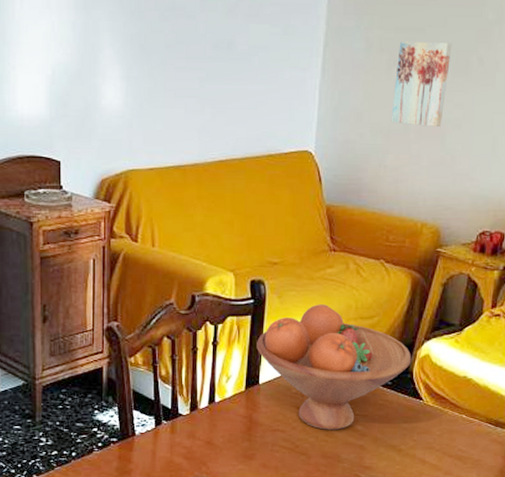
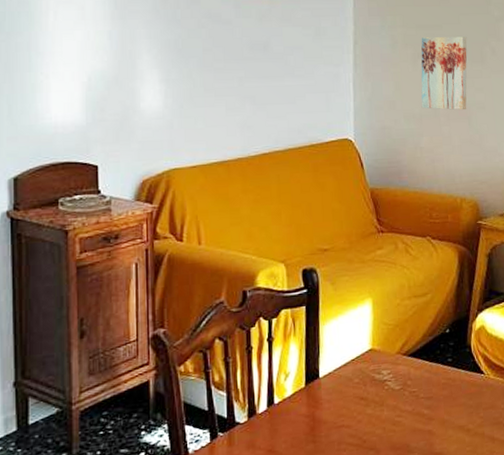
fruit bowl: present [257,304,412,430] -> none [313,286,468,419]

